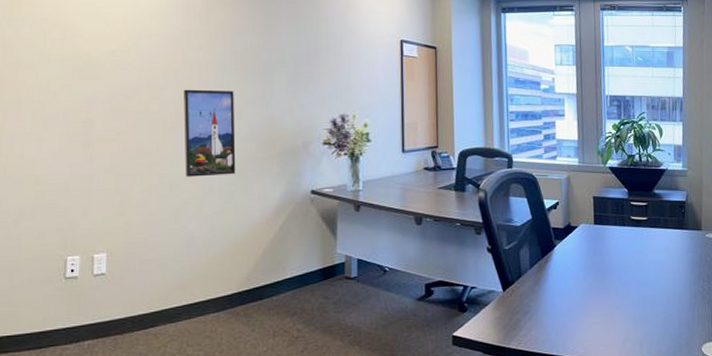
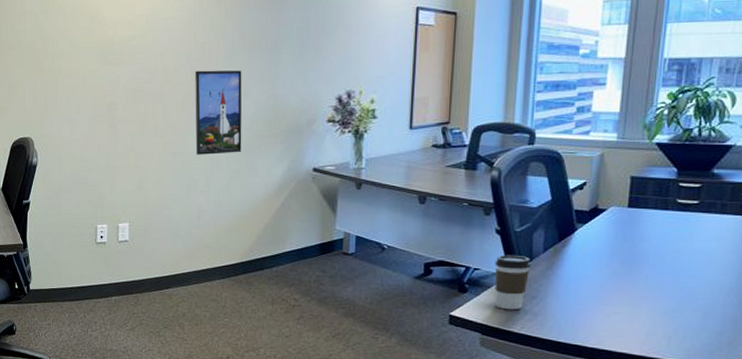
coffee cup: none [489,272,521,327] -> present [495,254,531,310]

